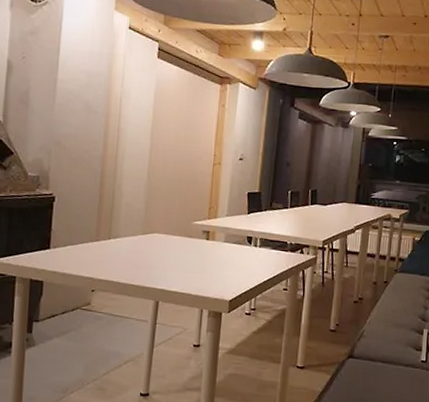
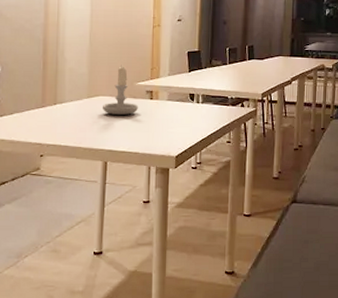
candle: none [157,202,193,255] -> present [103,65,138,116]

